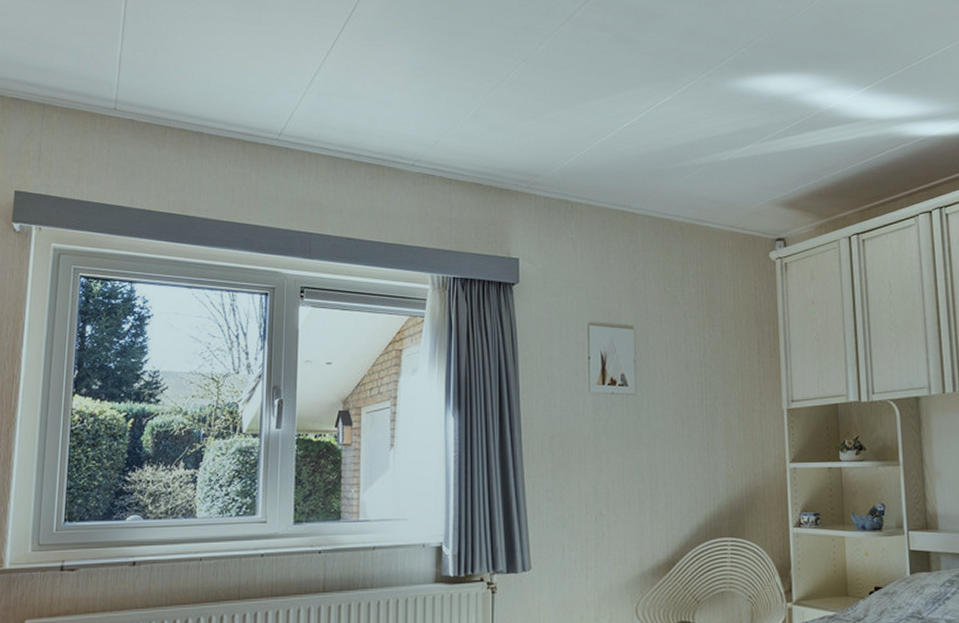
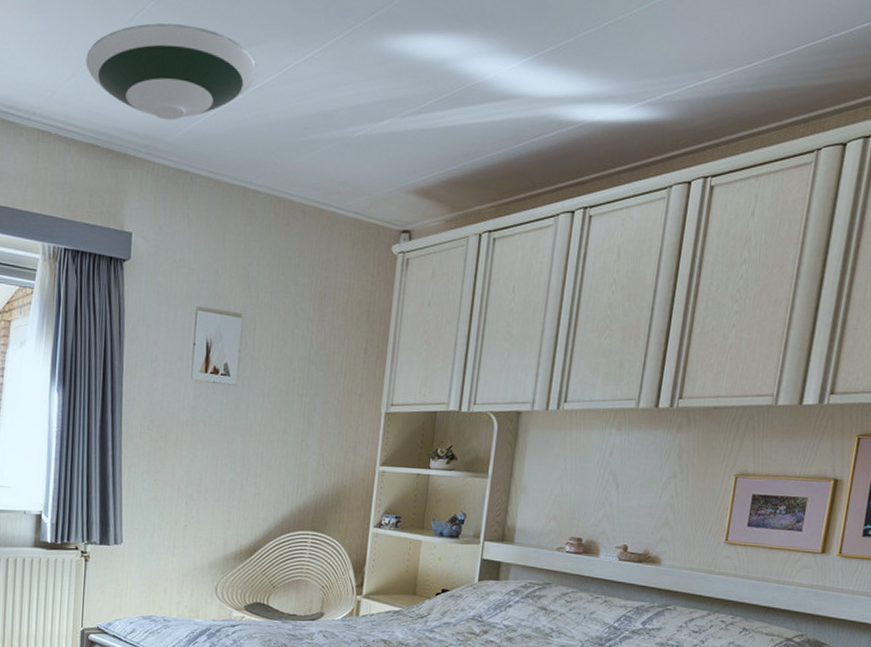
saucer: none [465,79,624,158] -> present [85,23,257,121]

